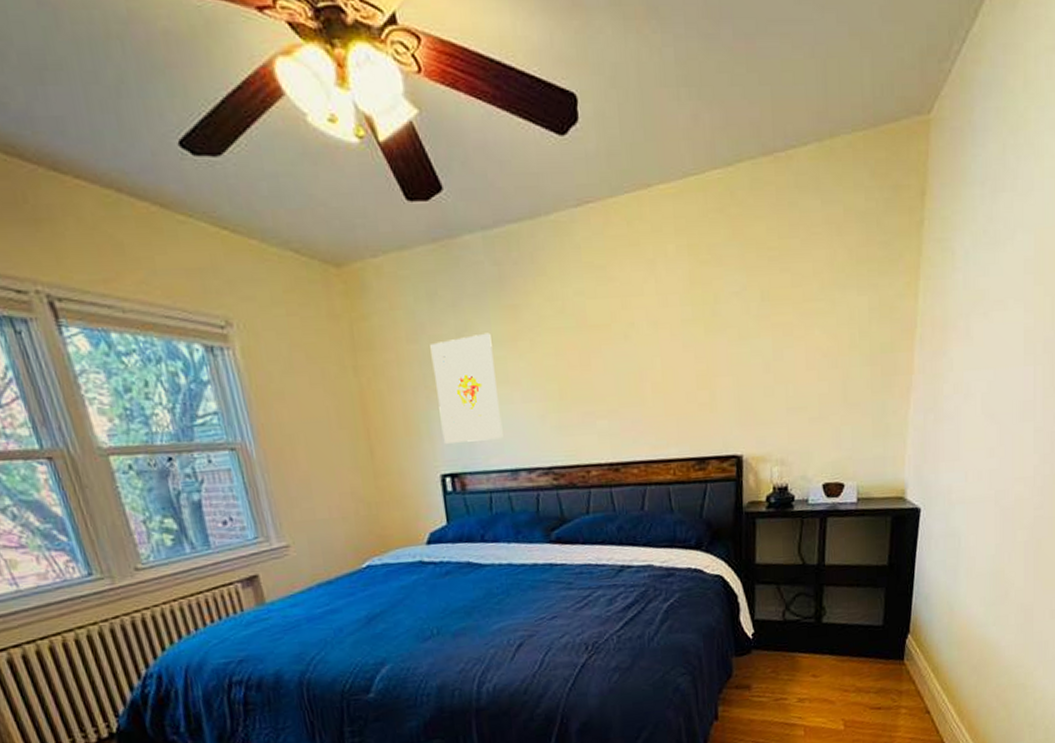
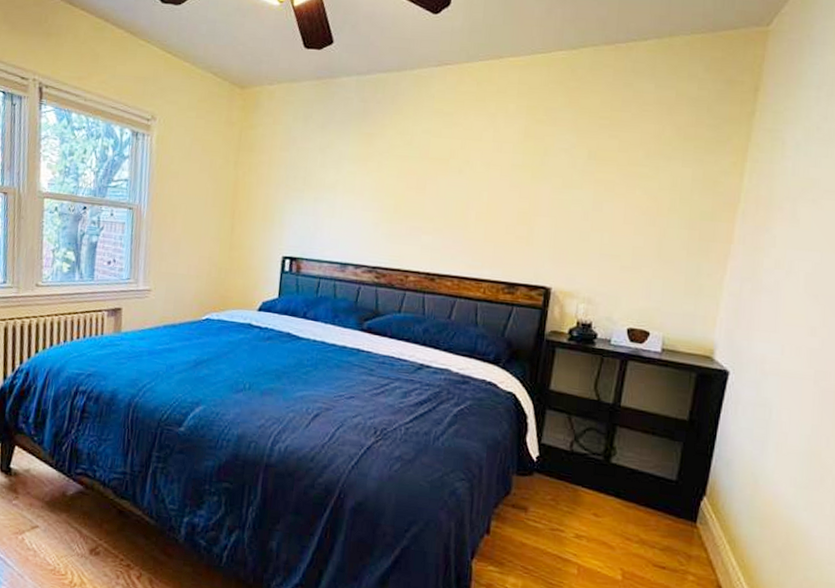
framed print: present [430,332,503,444] -> none [291,151,347,236]

